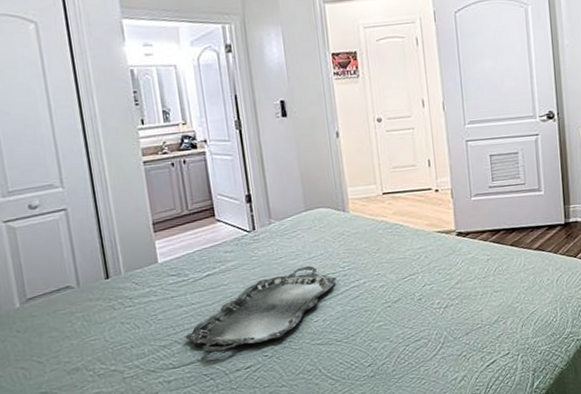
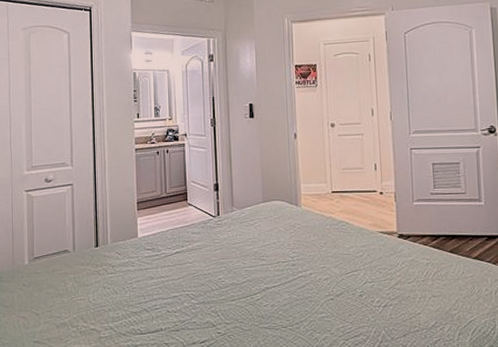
serving tray: present [185,265,336,353] -> none [153,252,286,324]

